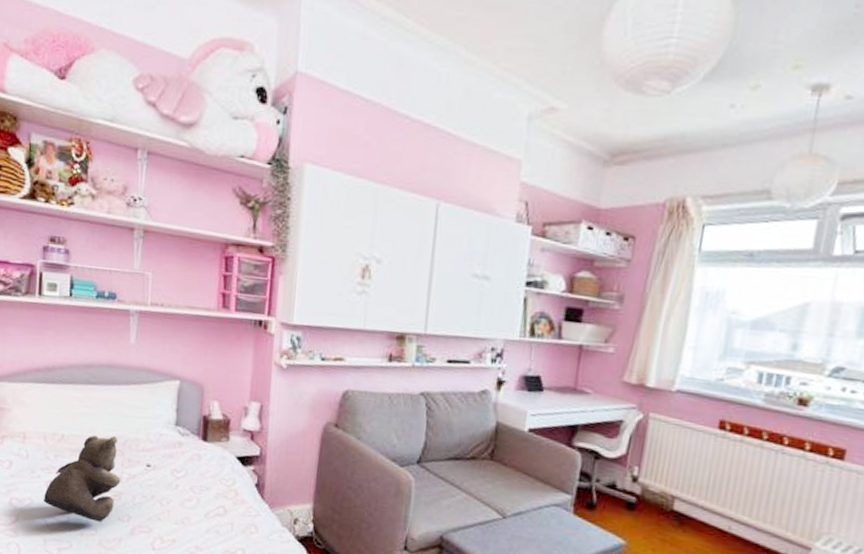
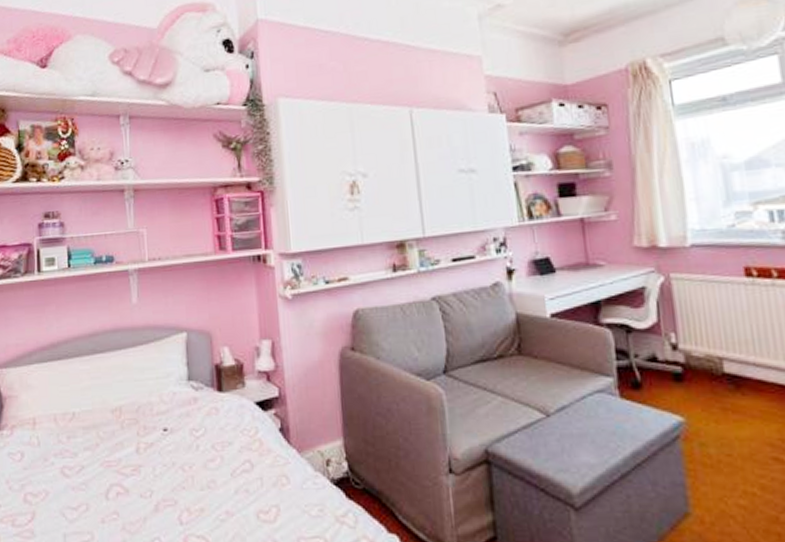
teddy bear: present [42,435,121,522] -> none [58,403,138,503]

